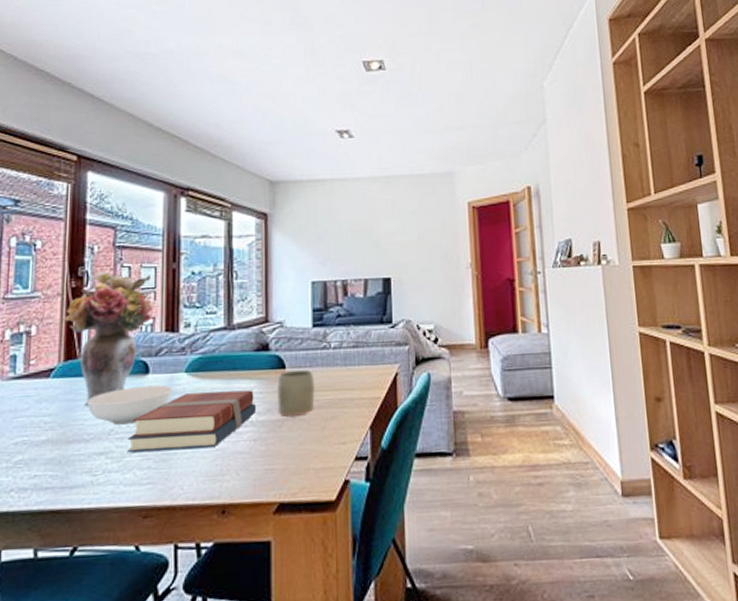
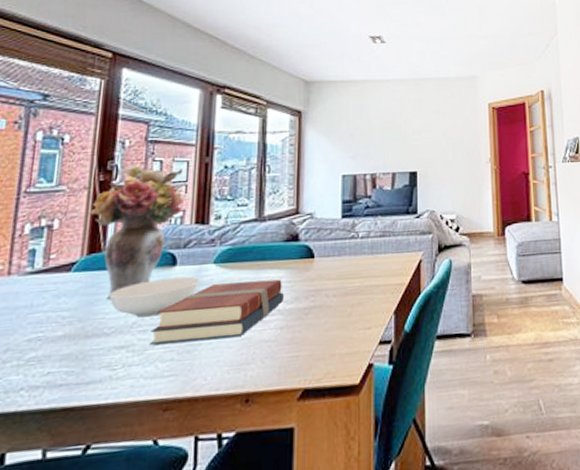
mug: present [277,369,315,416] -> none [305,258,342,304]

